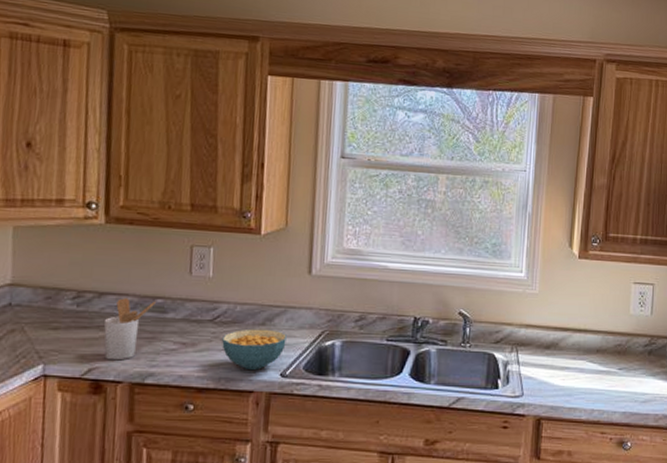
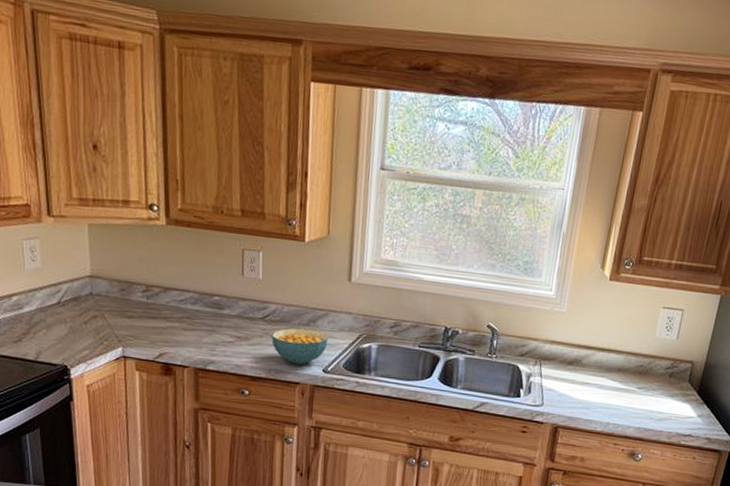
utensil holder: present [103,298,156,361] -> none [170,294,213,349]

